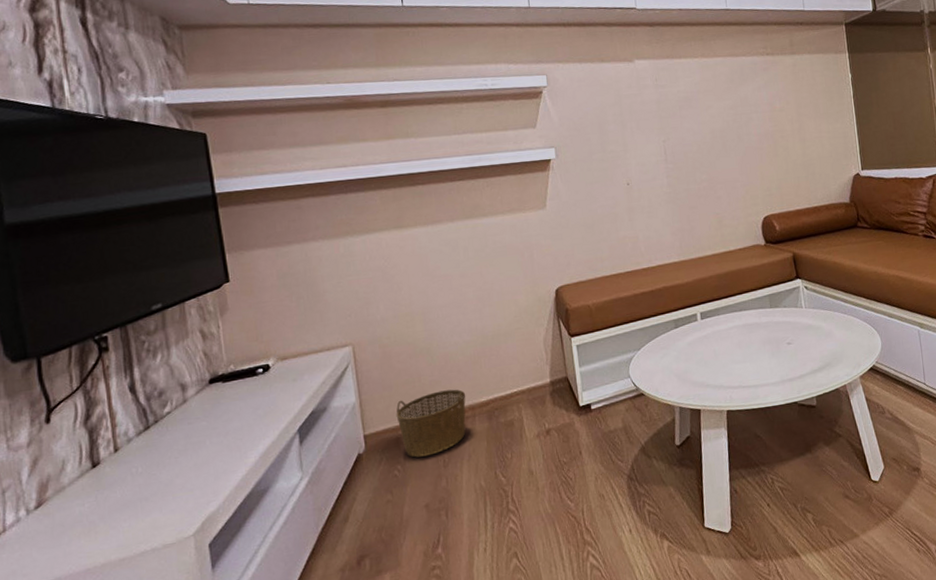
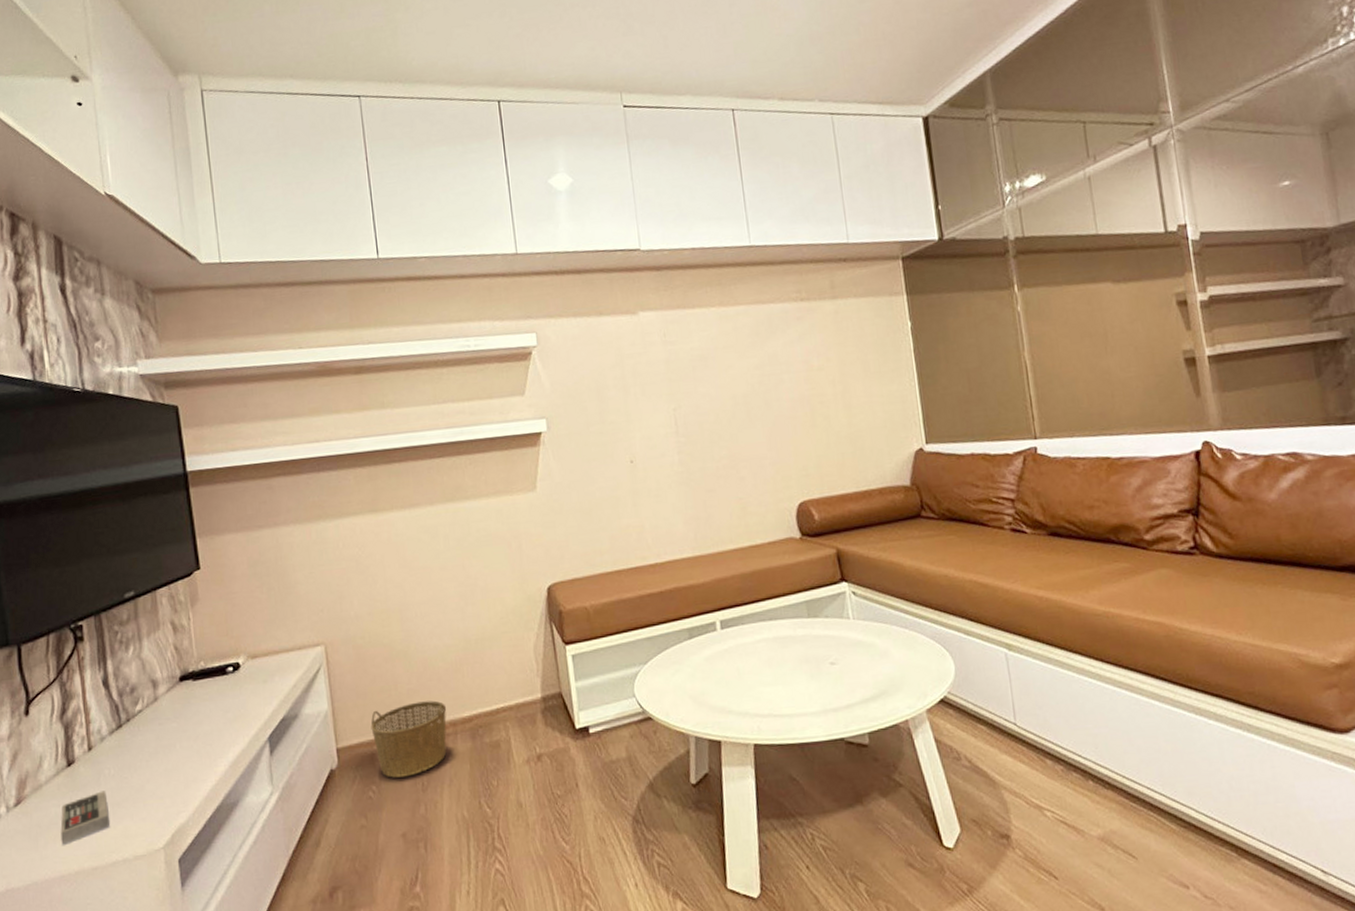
game controller: none [85,487,137,540] -> present [60,790,109,844]

